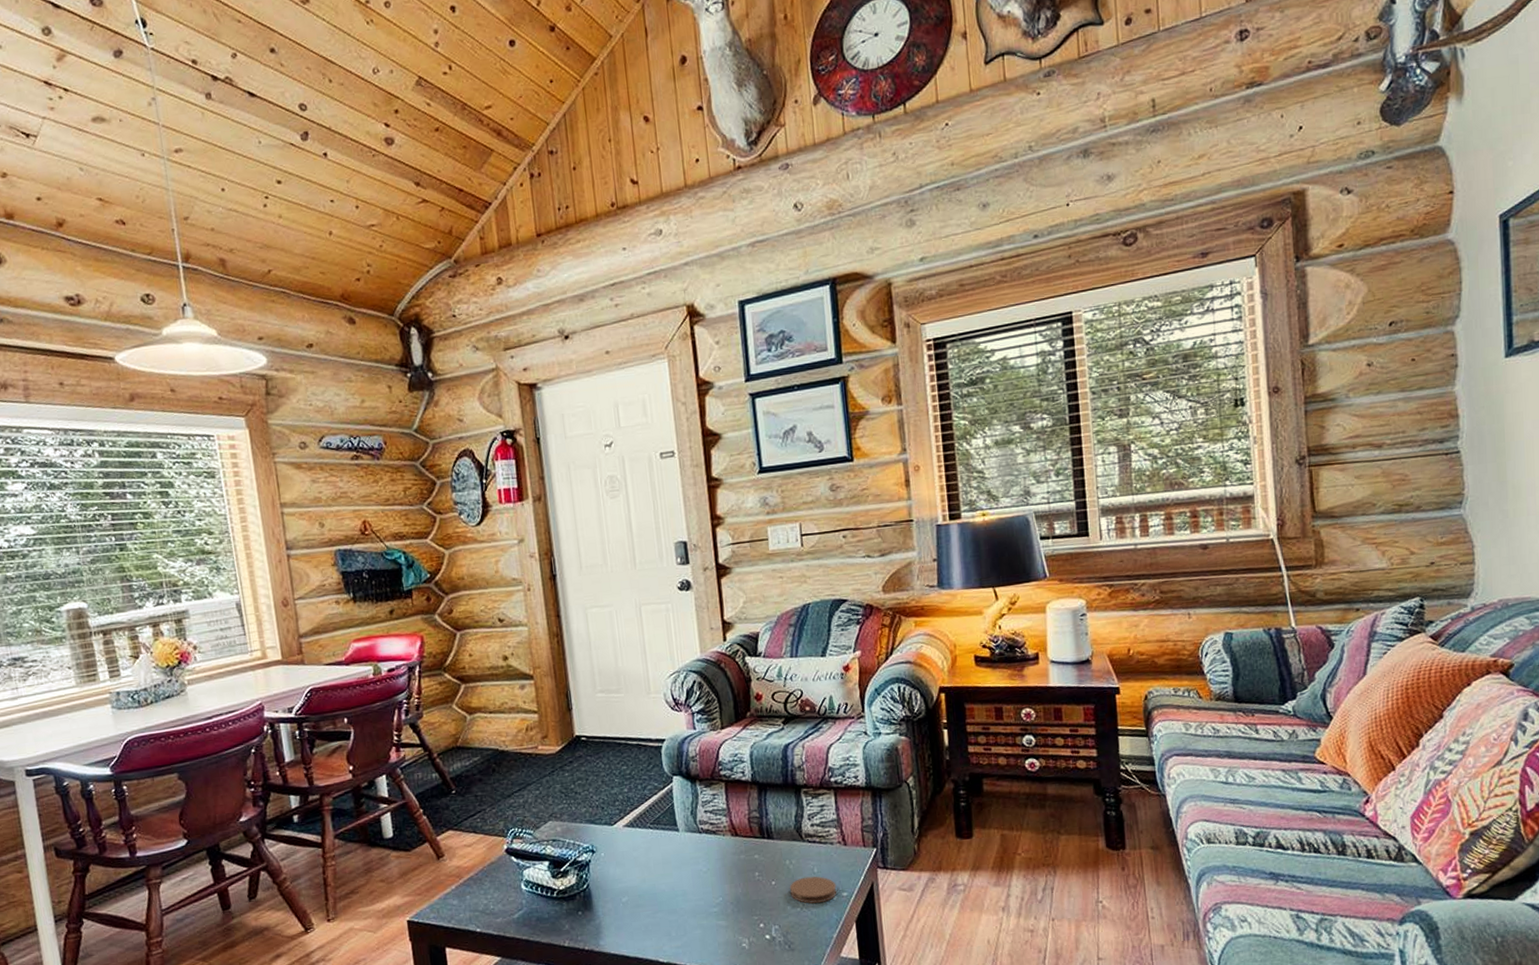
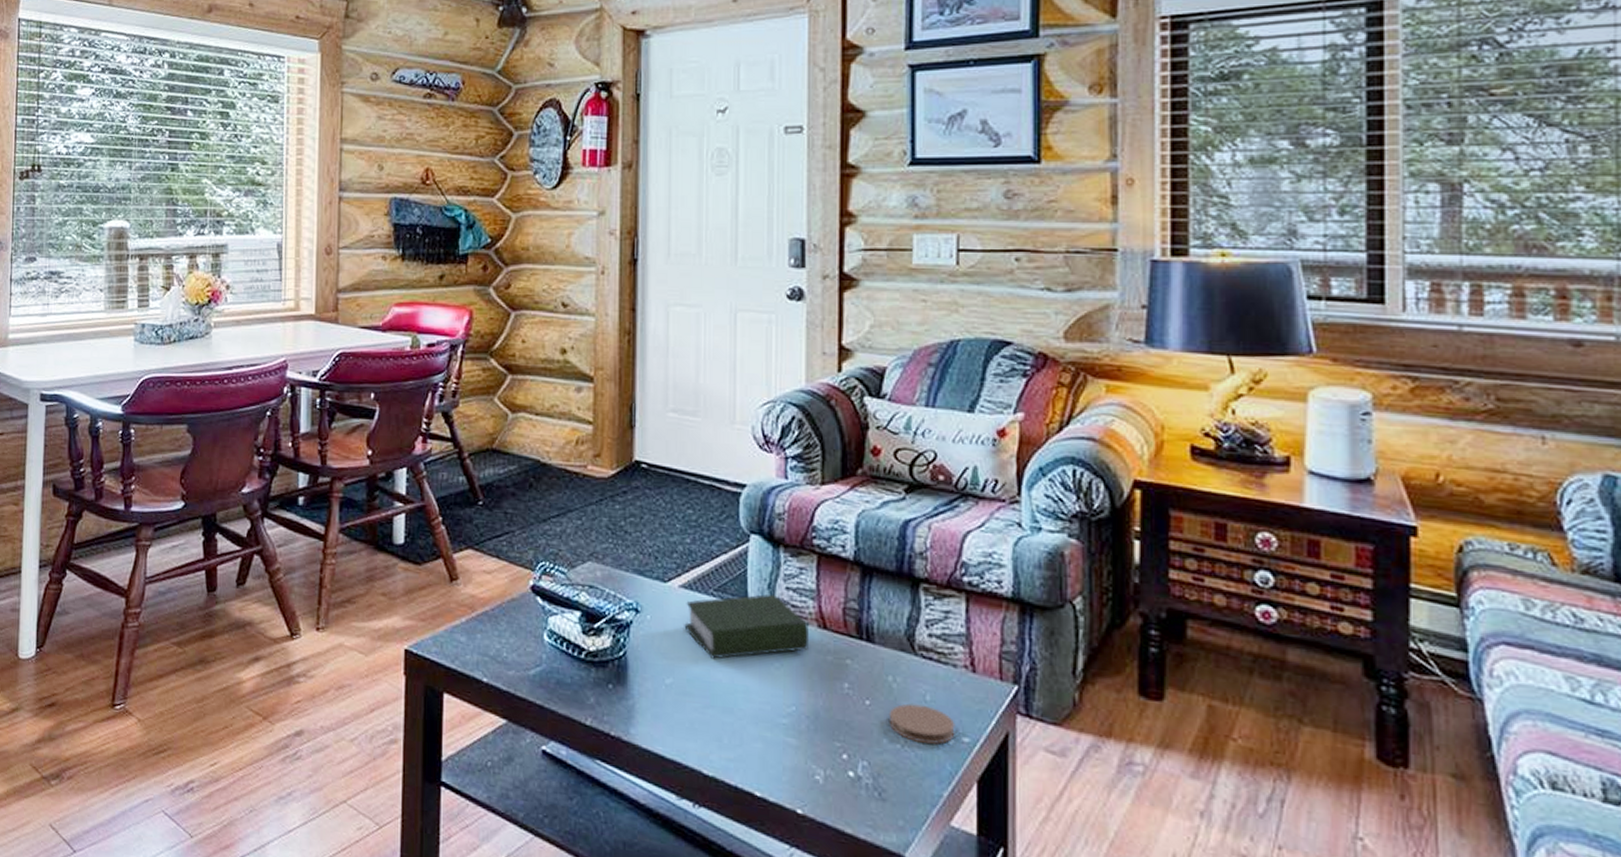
book: none [630,818,727,876] -> present [684,594,810,659]

